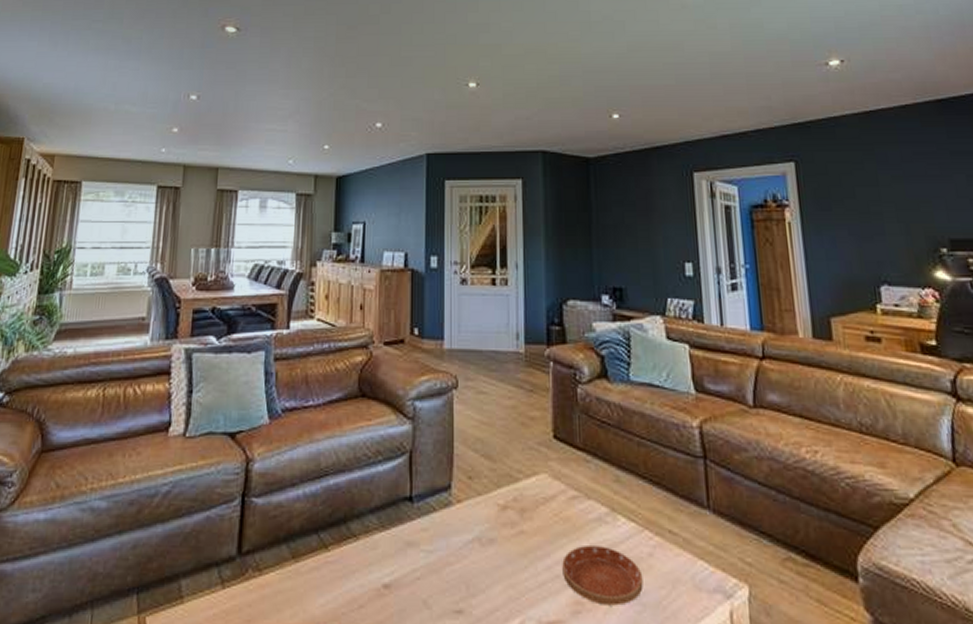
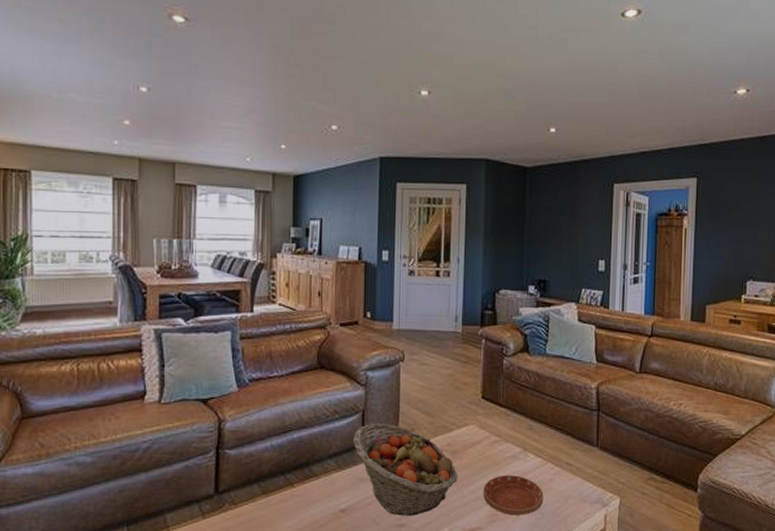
fruit basket: none [398,469,529,598] -> present [353,424,458,516]

